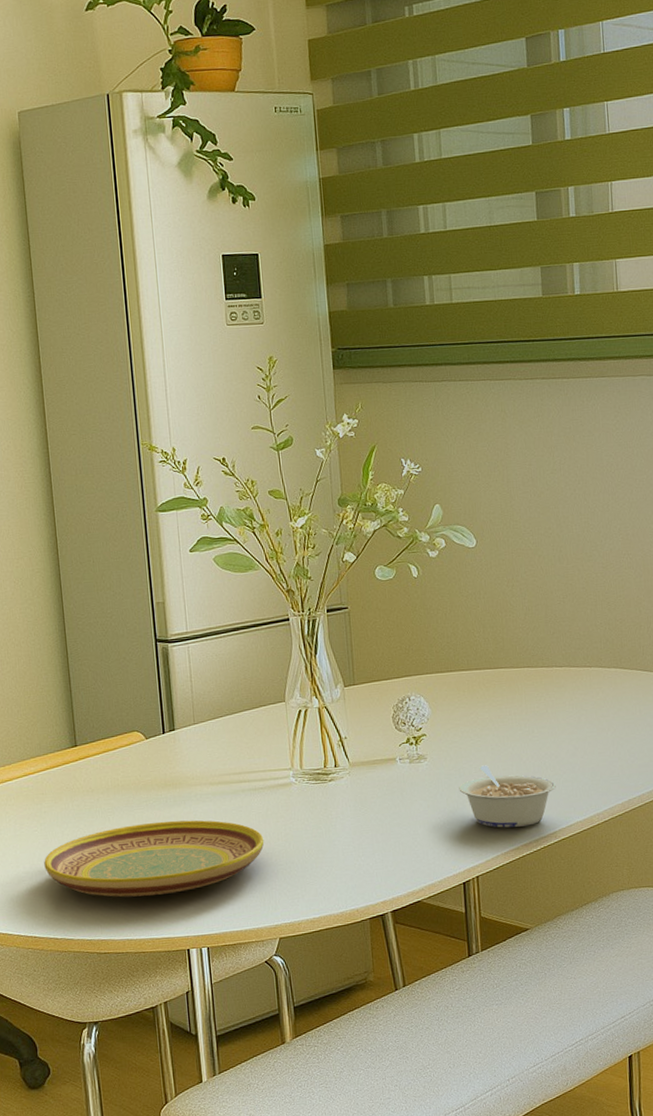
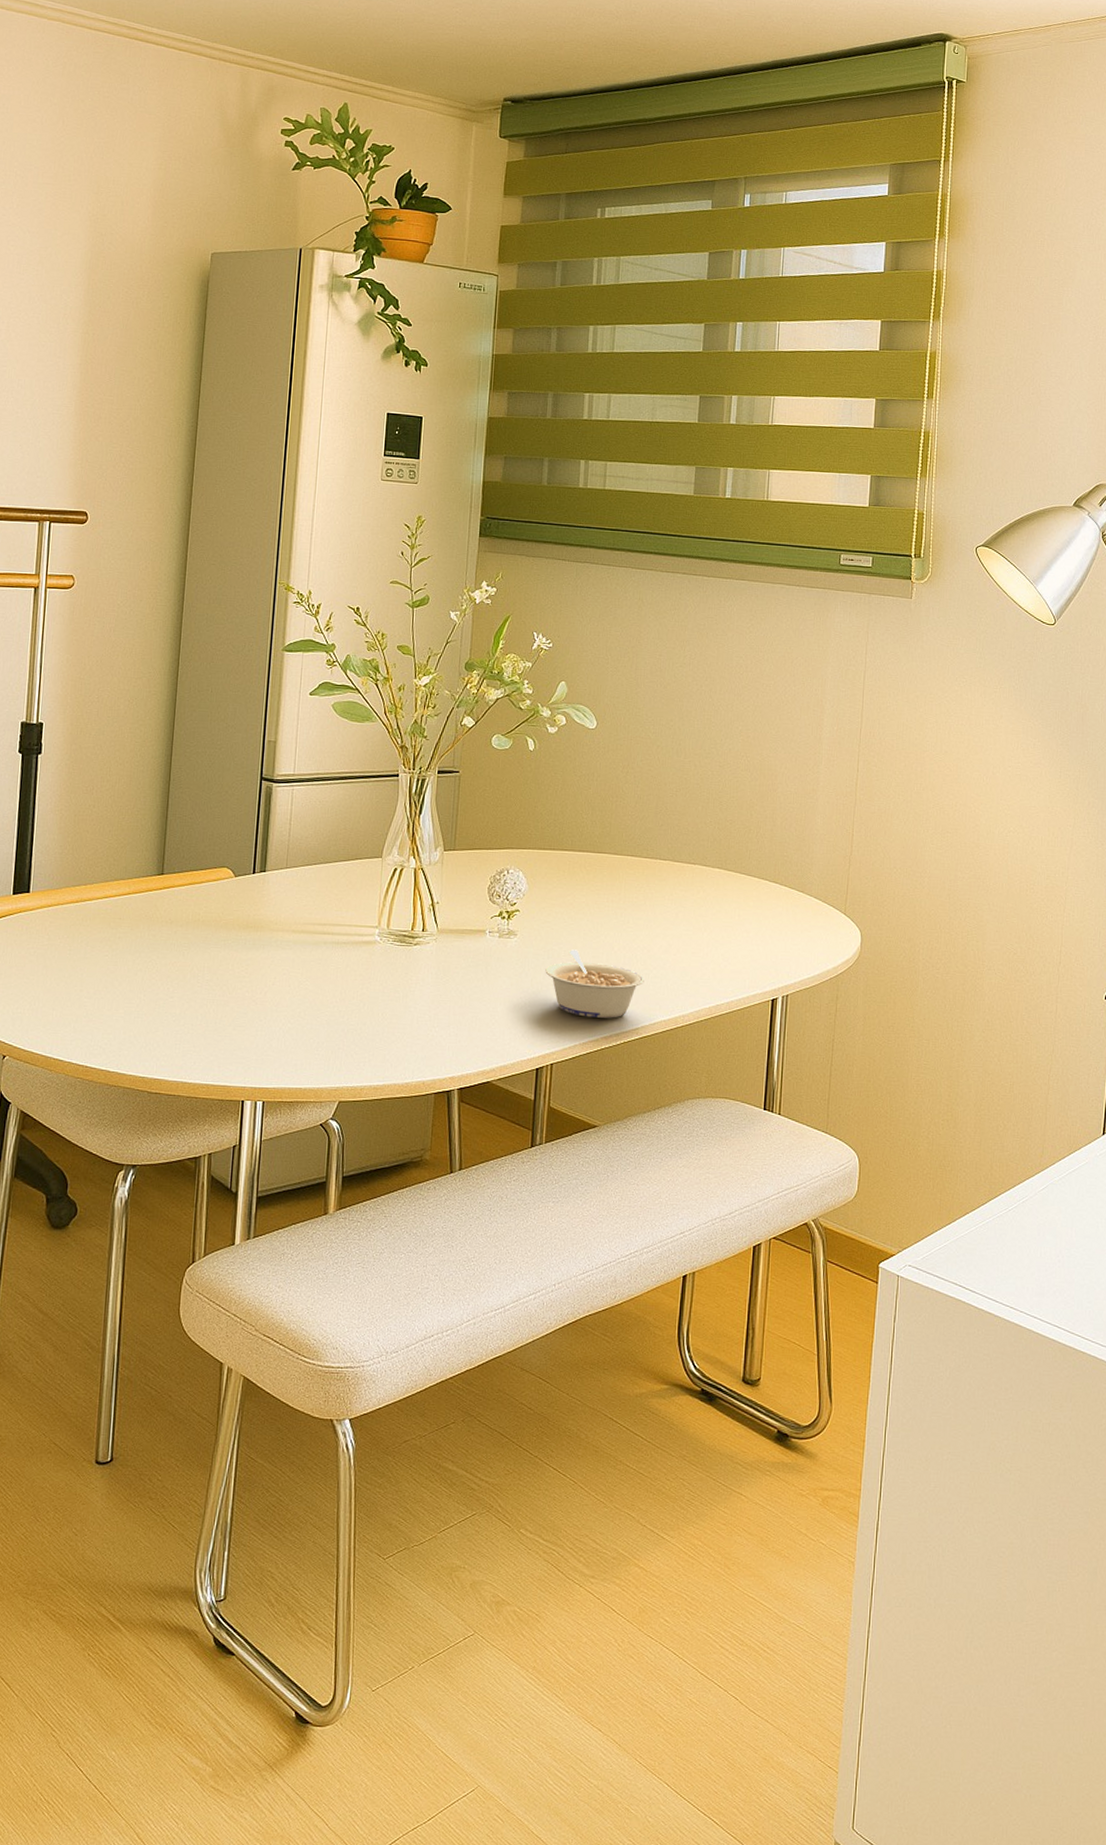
plate: present [44,820,264,898] -> none [109,963,339,1040]

